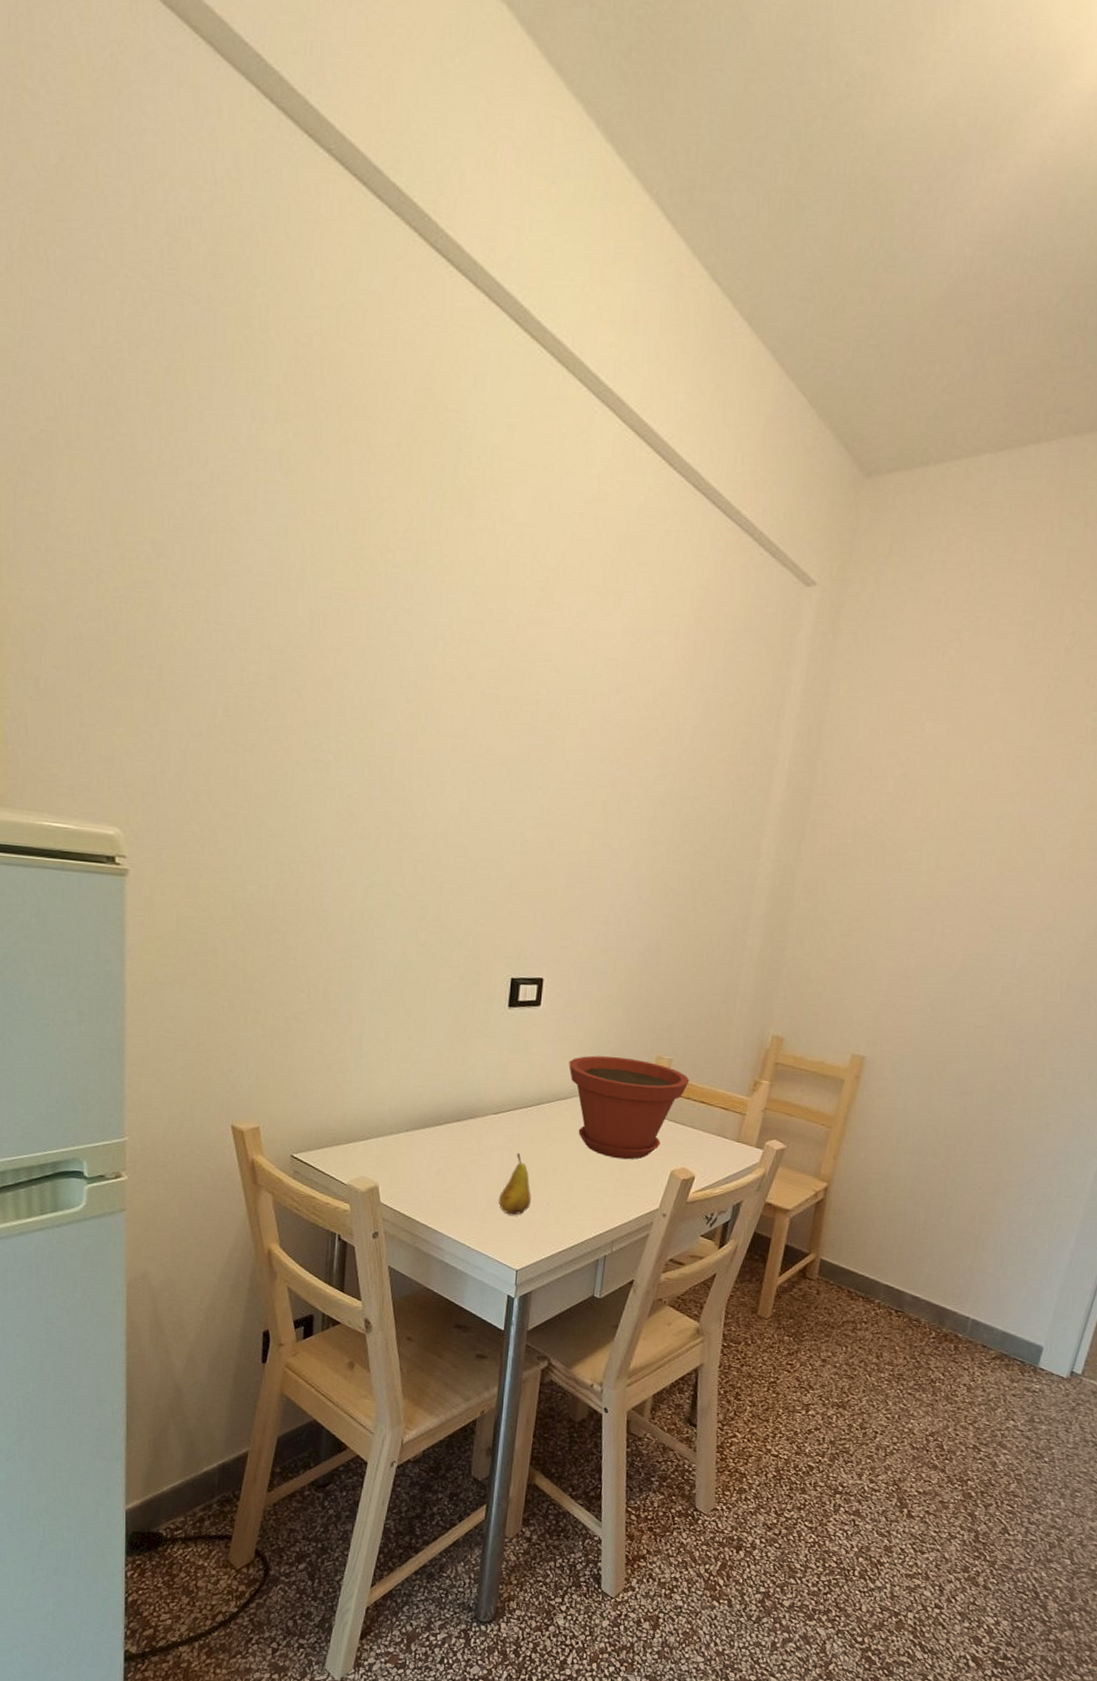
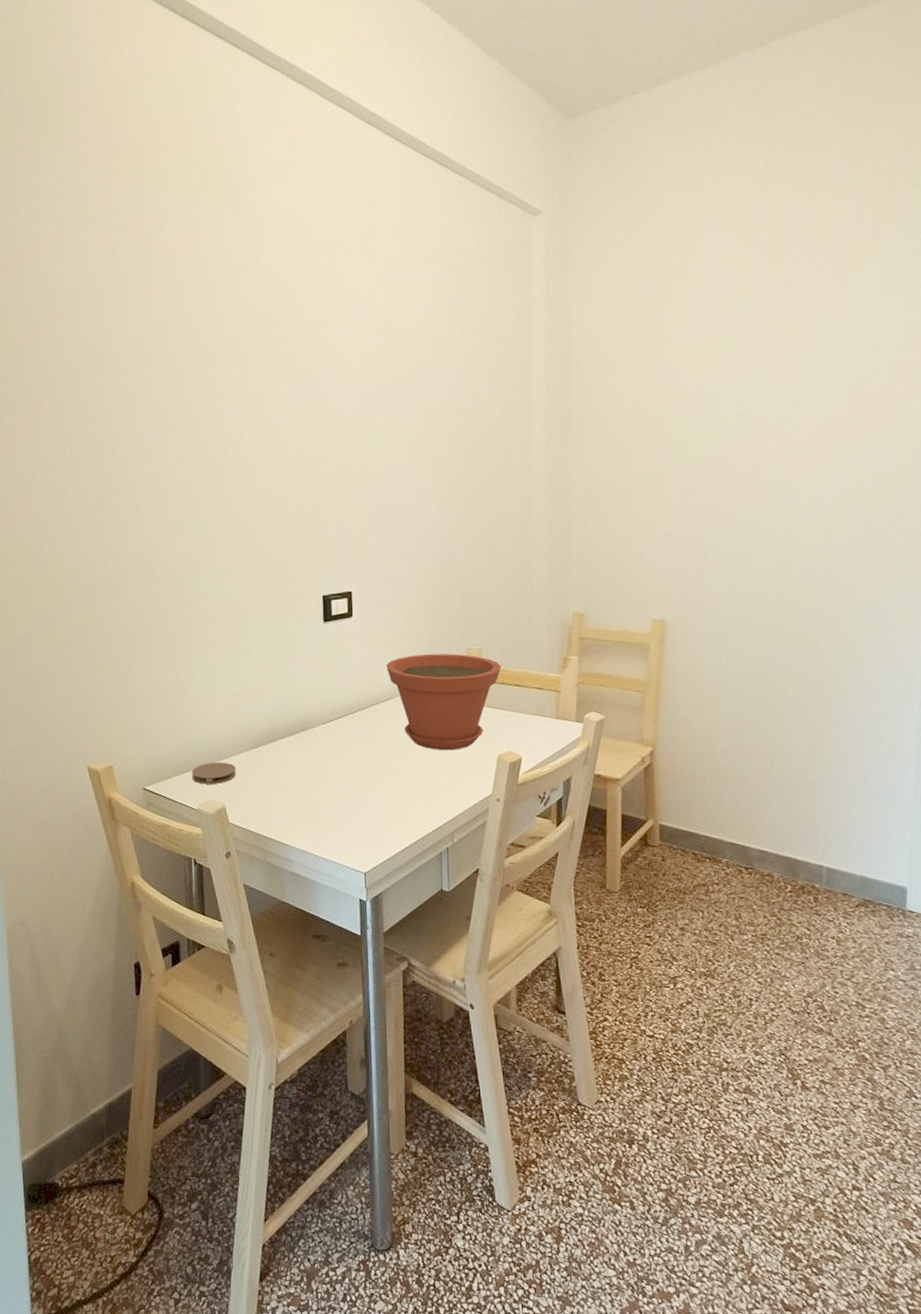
coaster: none [345,1138,395,1161] -> present [191,762,237,784]
fruit: present [499,1153,531,1215] -> none [339,758,369,819]

